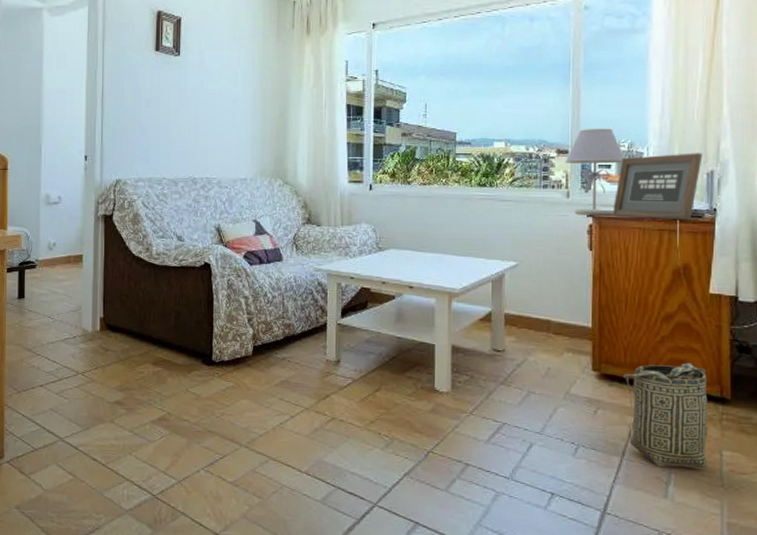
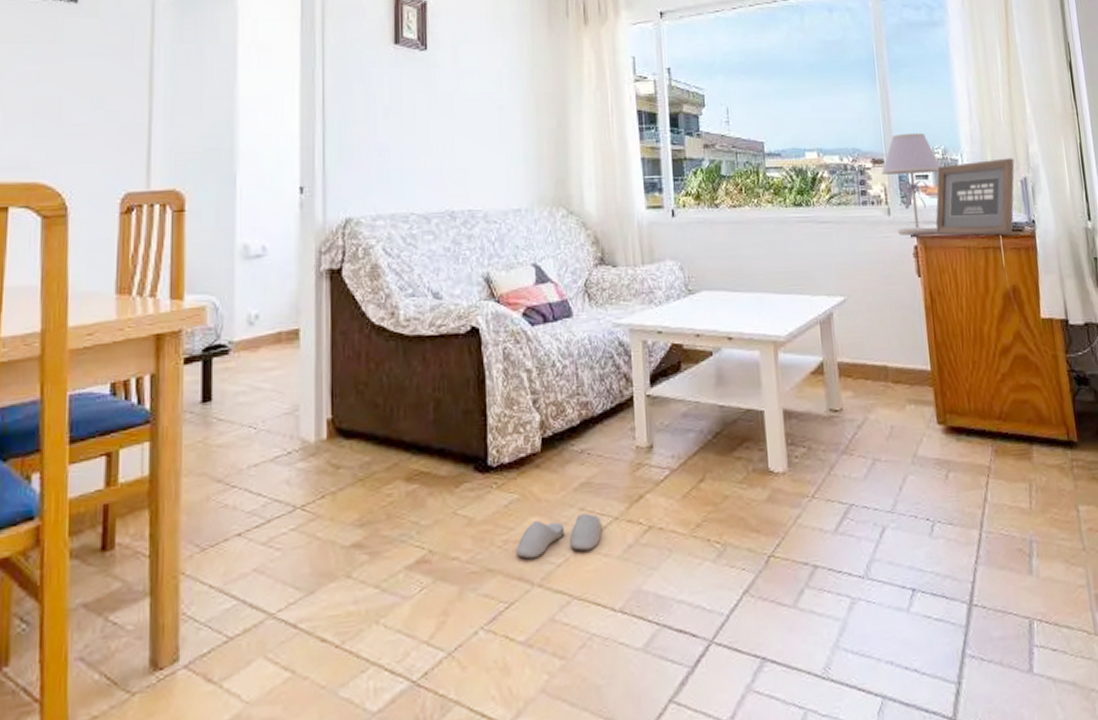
slippers: none [230,402,296,428] -> present [516,513,602,559]
basket: present [623,362,709,469] -> none [970,402,1067,535]

